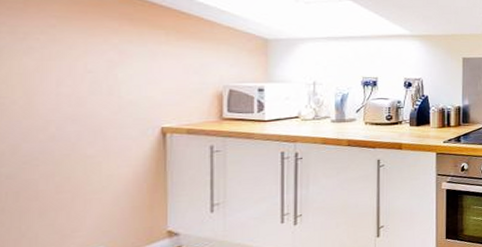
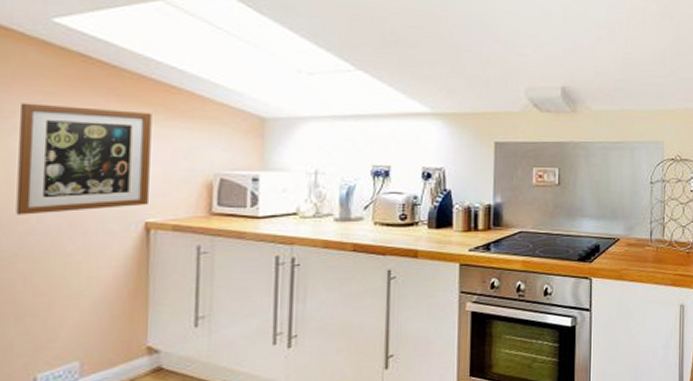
wall art: none [35,26,164,124] -> present [16,103,152,215]

